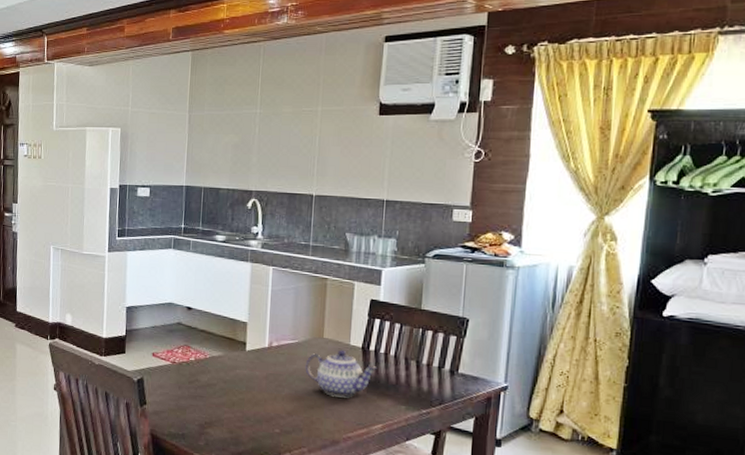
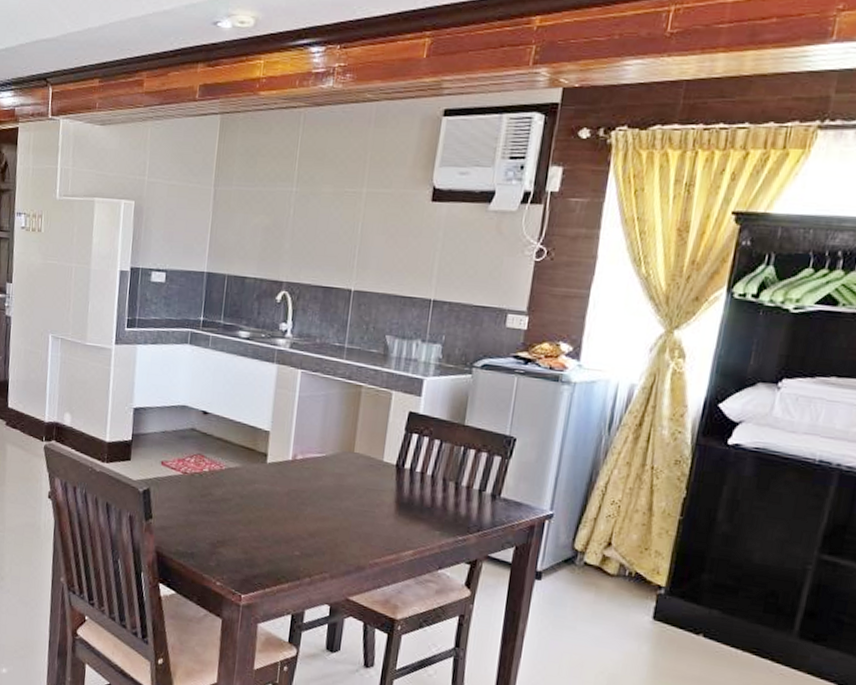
teapot: present [305,349,376,398] -> none [332,466,411,520]

